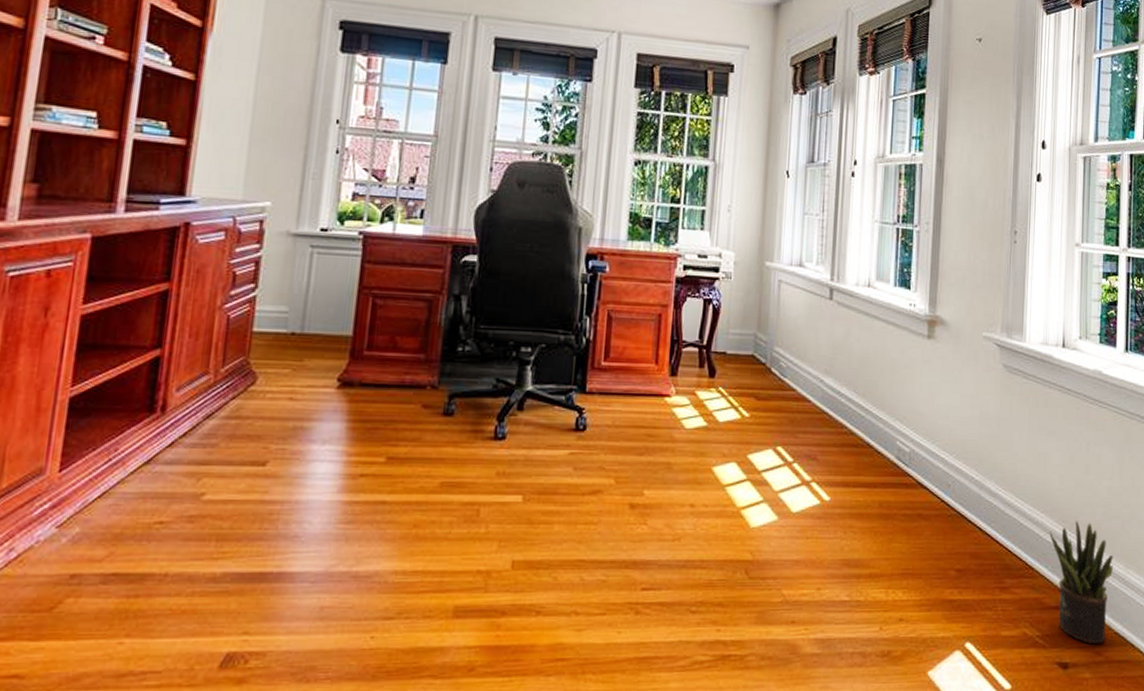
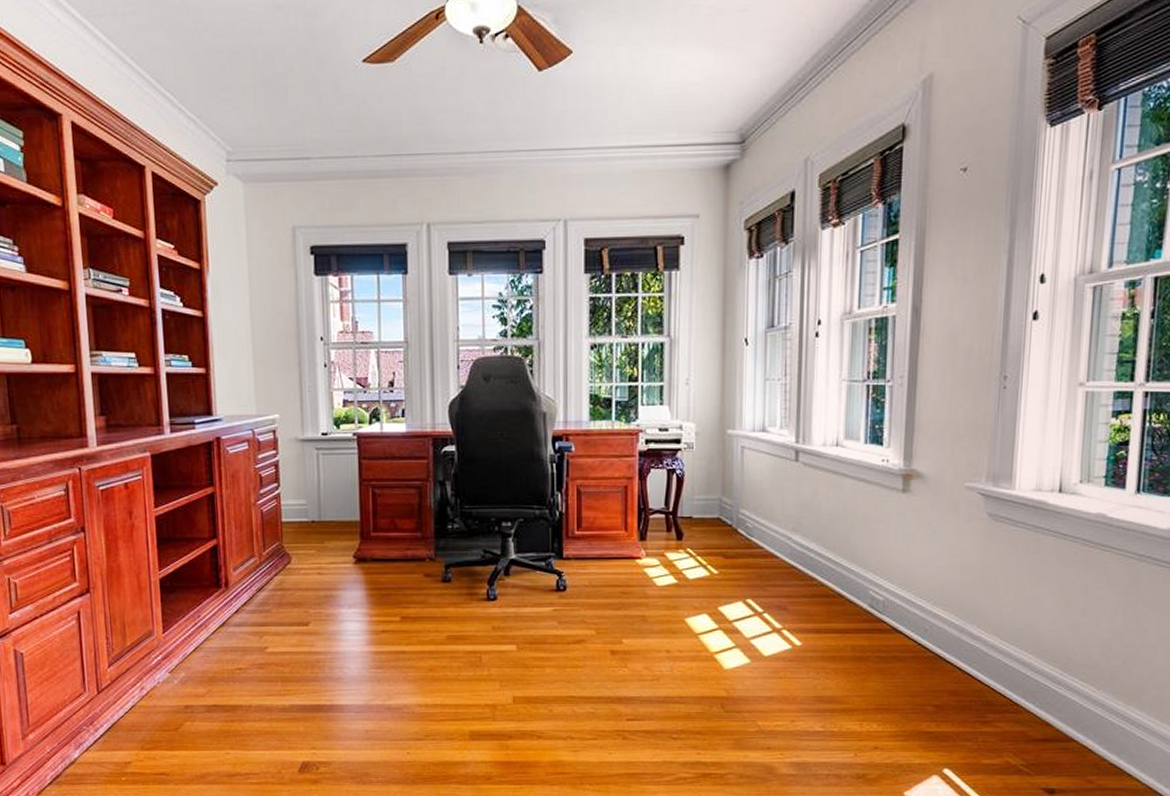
potted plant: present [1049,521,1114,645] -> none [1037,661,1112,773]

